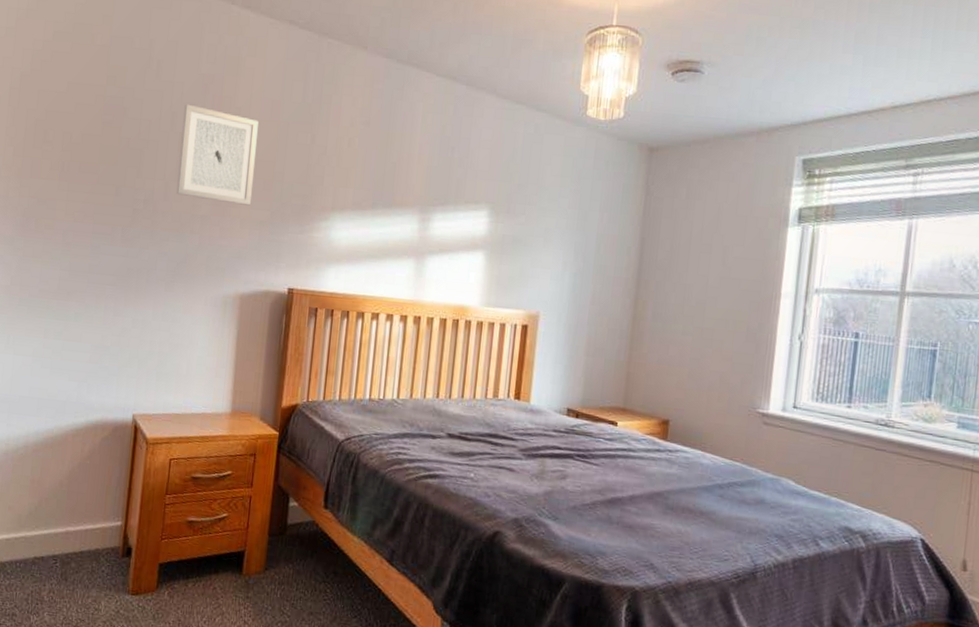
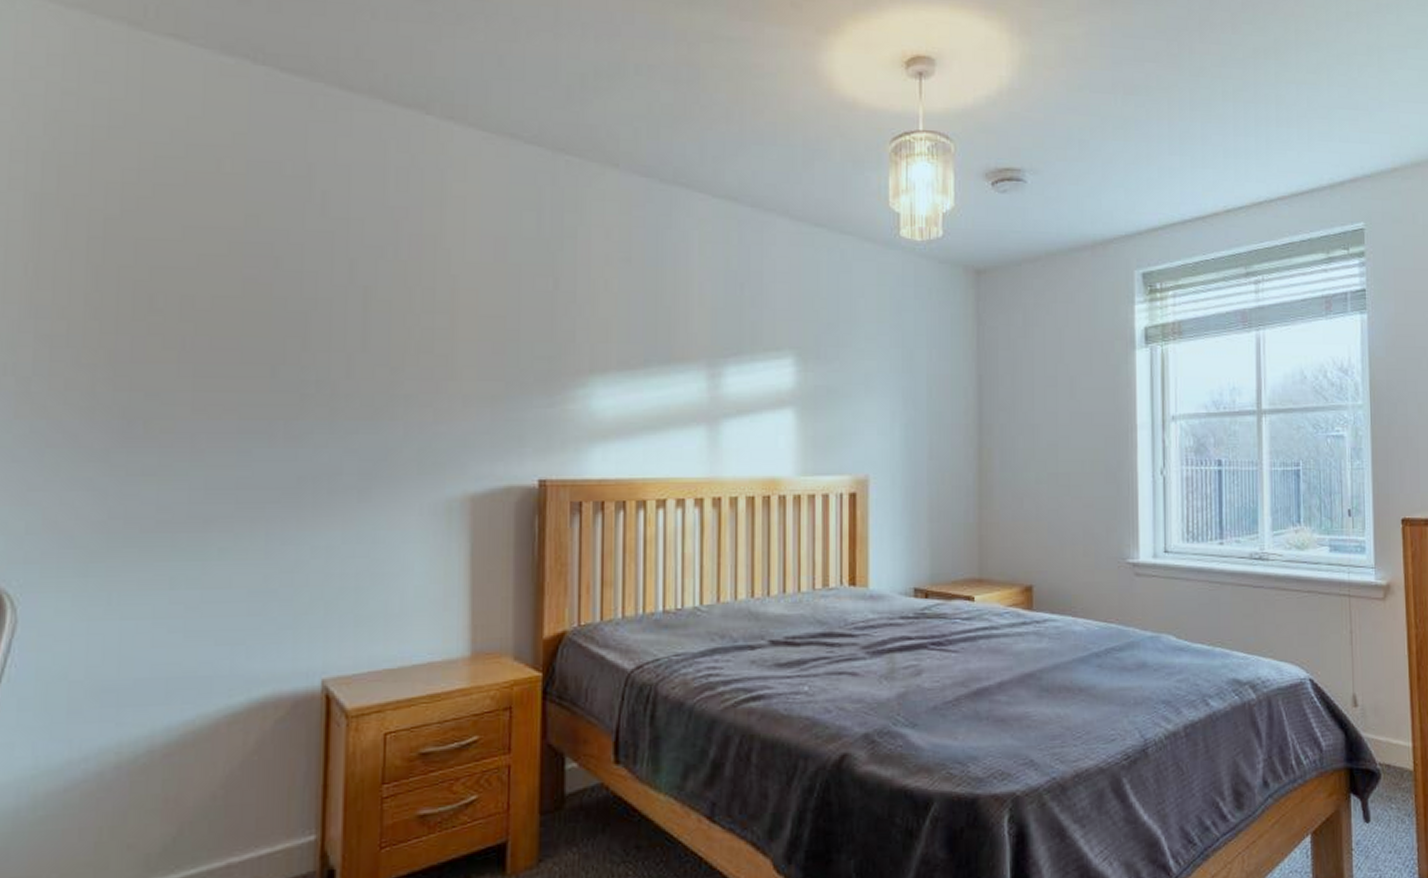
wall art: present [176,104,259,206] -> none [364,247,477,376]

